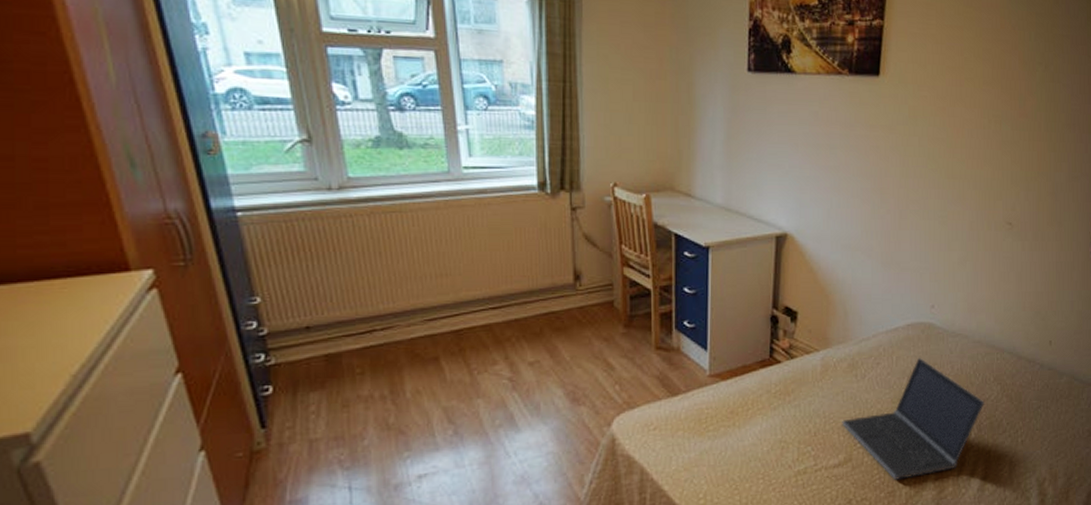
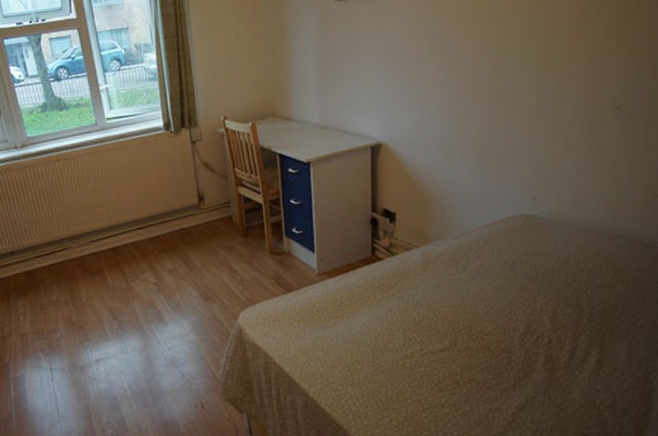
laptop computer: present [842,357,984,480] -> none [445,247,596,363]

